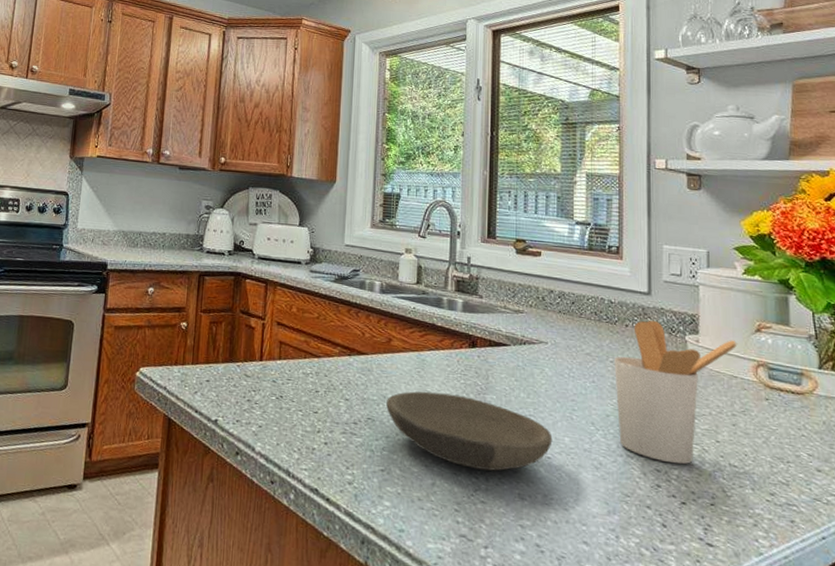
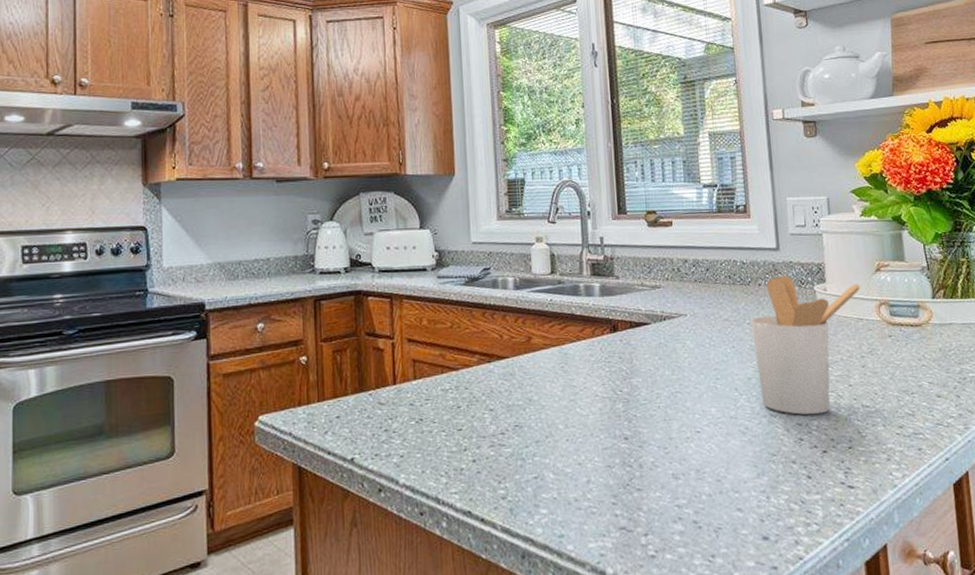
bowl: present [386,391,553,471] -> none [533,384,700,457]

